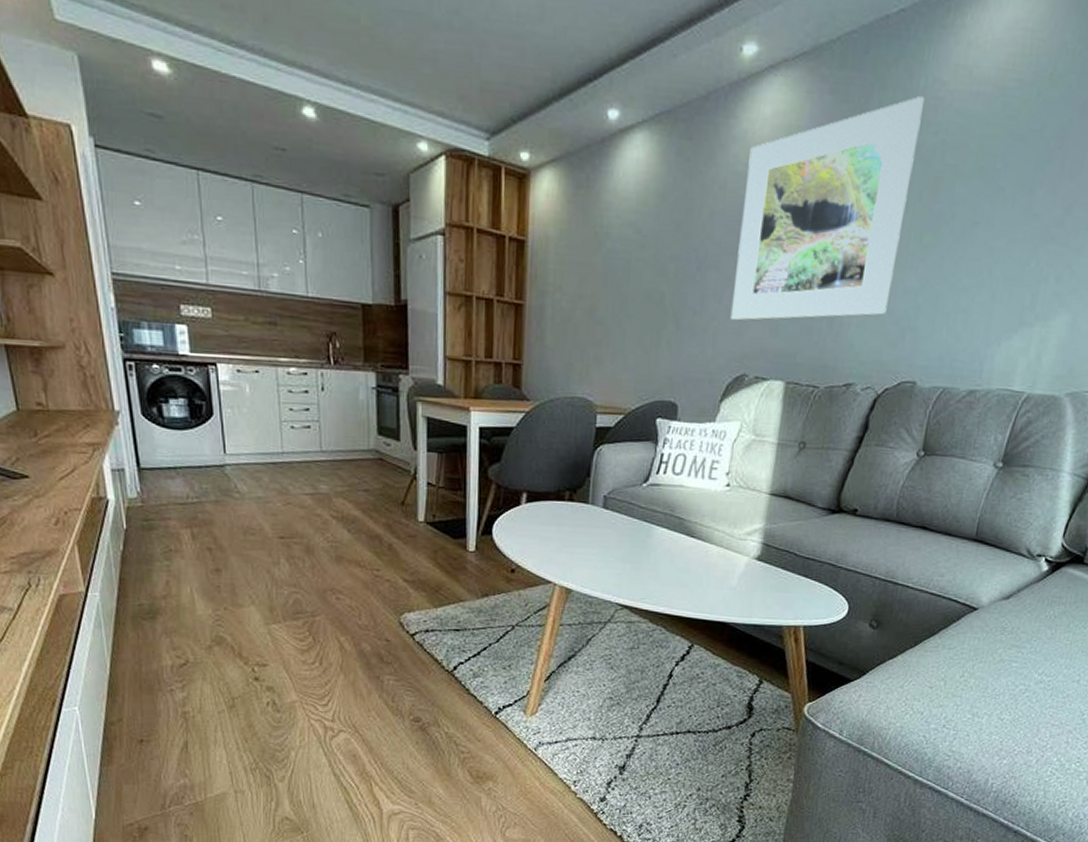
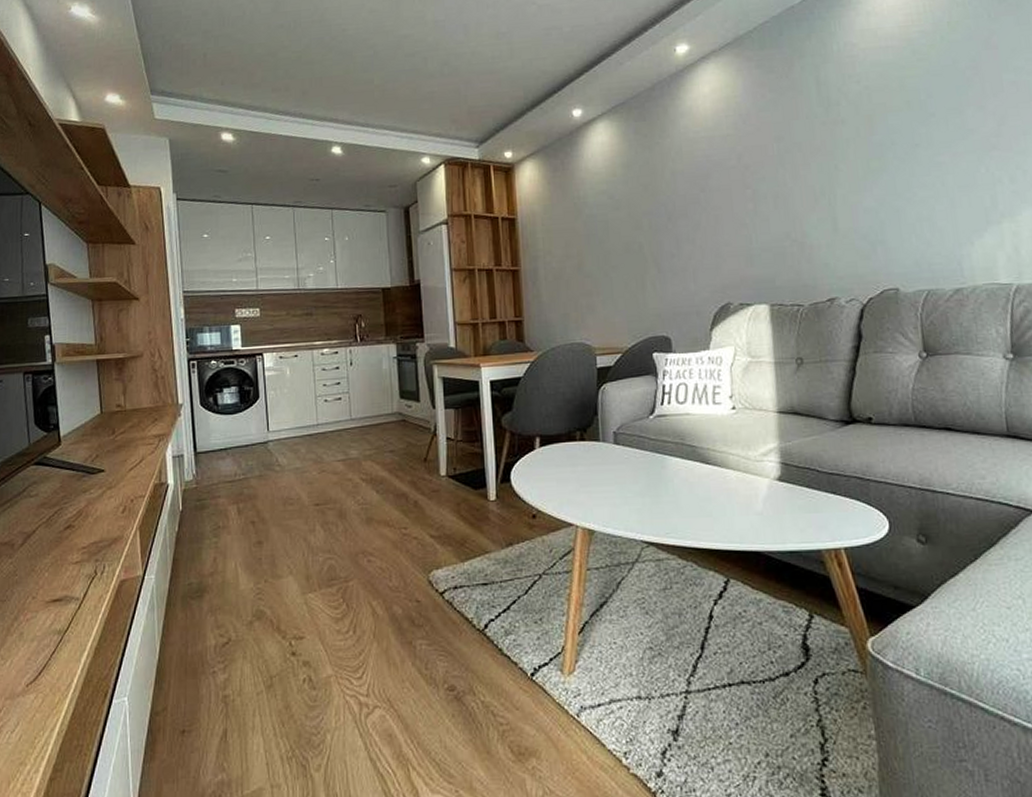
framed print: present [730,96,924,321] -> none [697,57,852,258]

